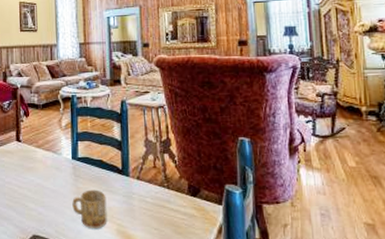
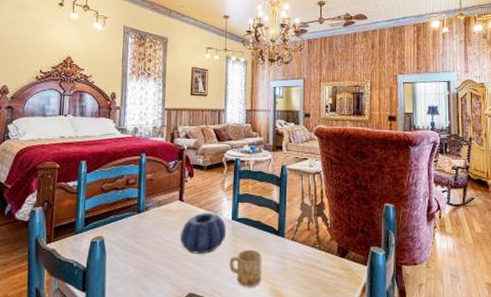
decorative bowl: none [19,152,67,196] -> present [179,212,227,255]

